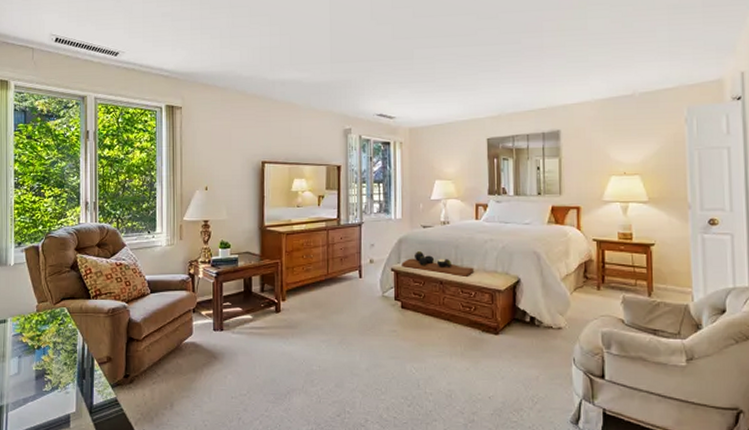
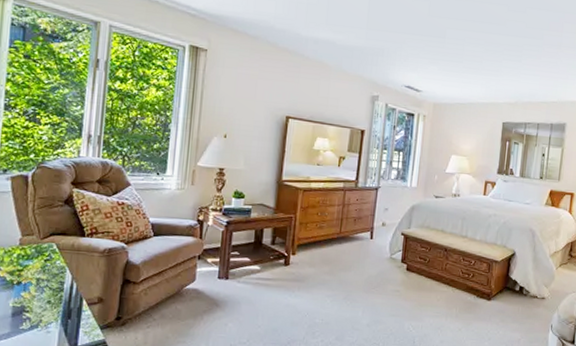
decorative tray: present [402,250,475,276] -> none [411,218,477,246]

